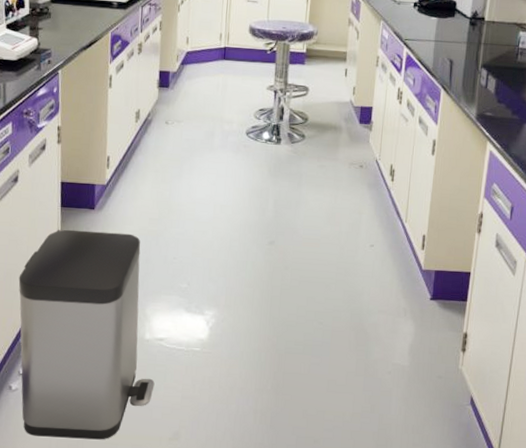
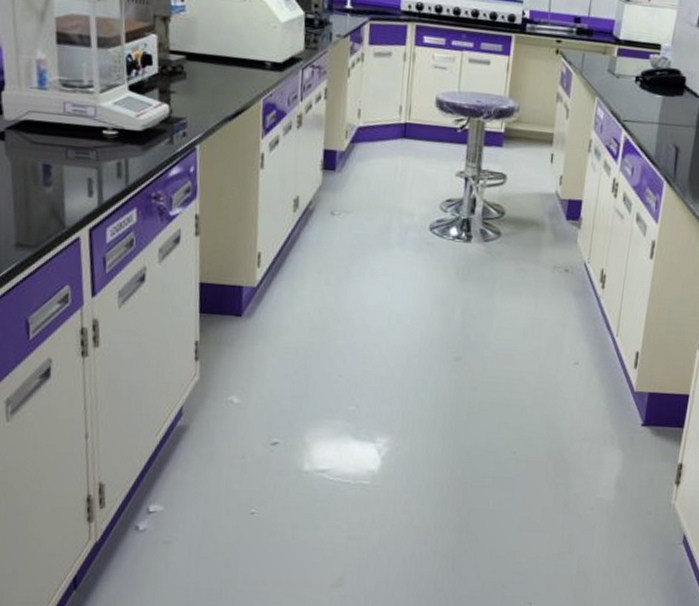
pedal bin: present [18,229,155,440] -> none [146,340,315,588]

